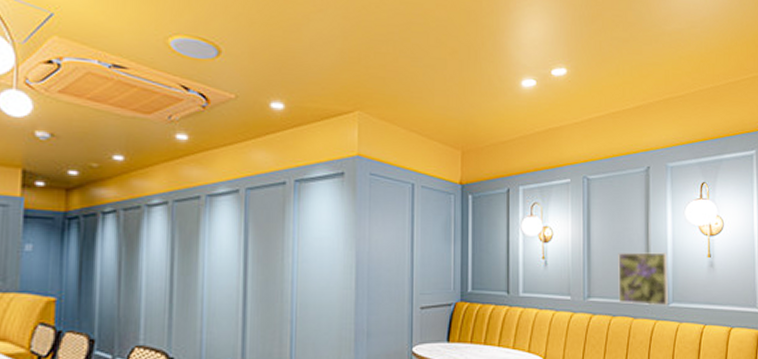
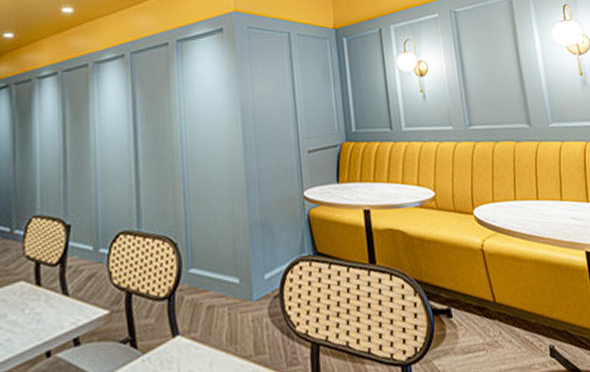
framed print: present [618,252,669,306] -> none [493,75,549,129]

